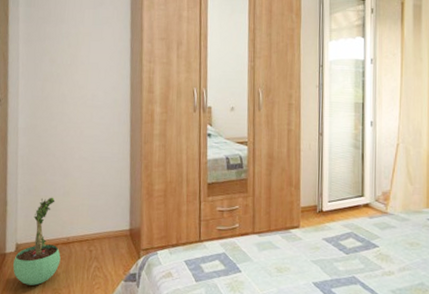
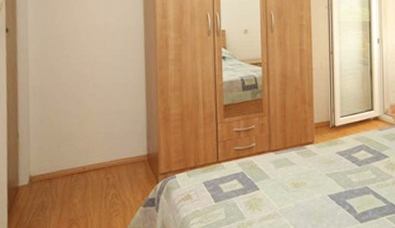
potted plant: present [13,197,61,286] -> none [27,127,77,217]

